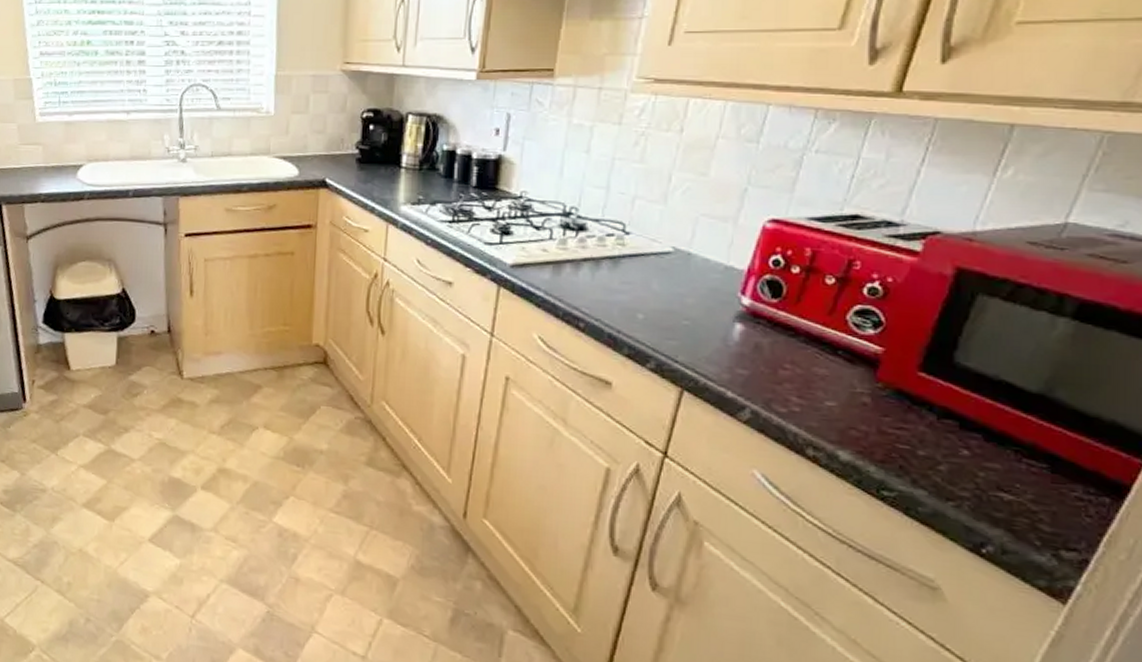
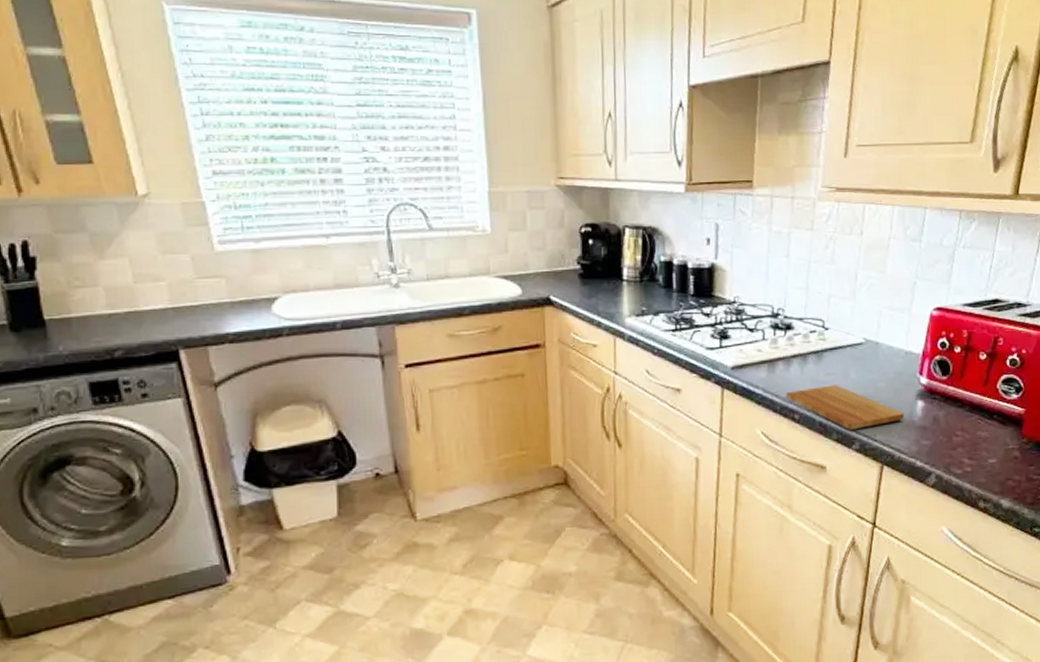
cutting board: none [571,295,717,347] -> present [786,385,905,431]

